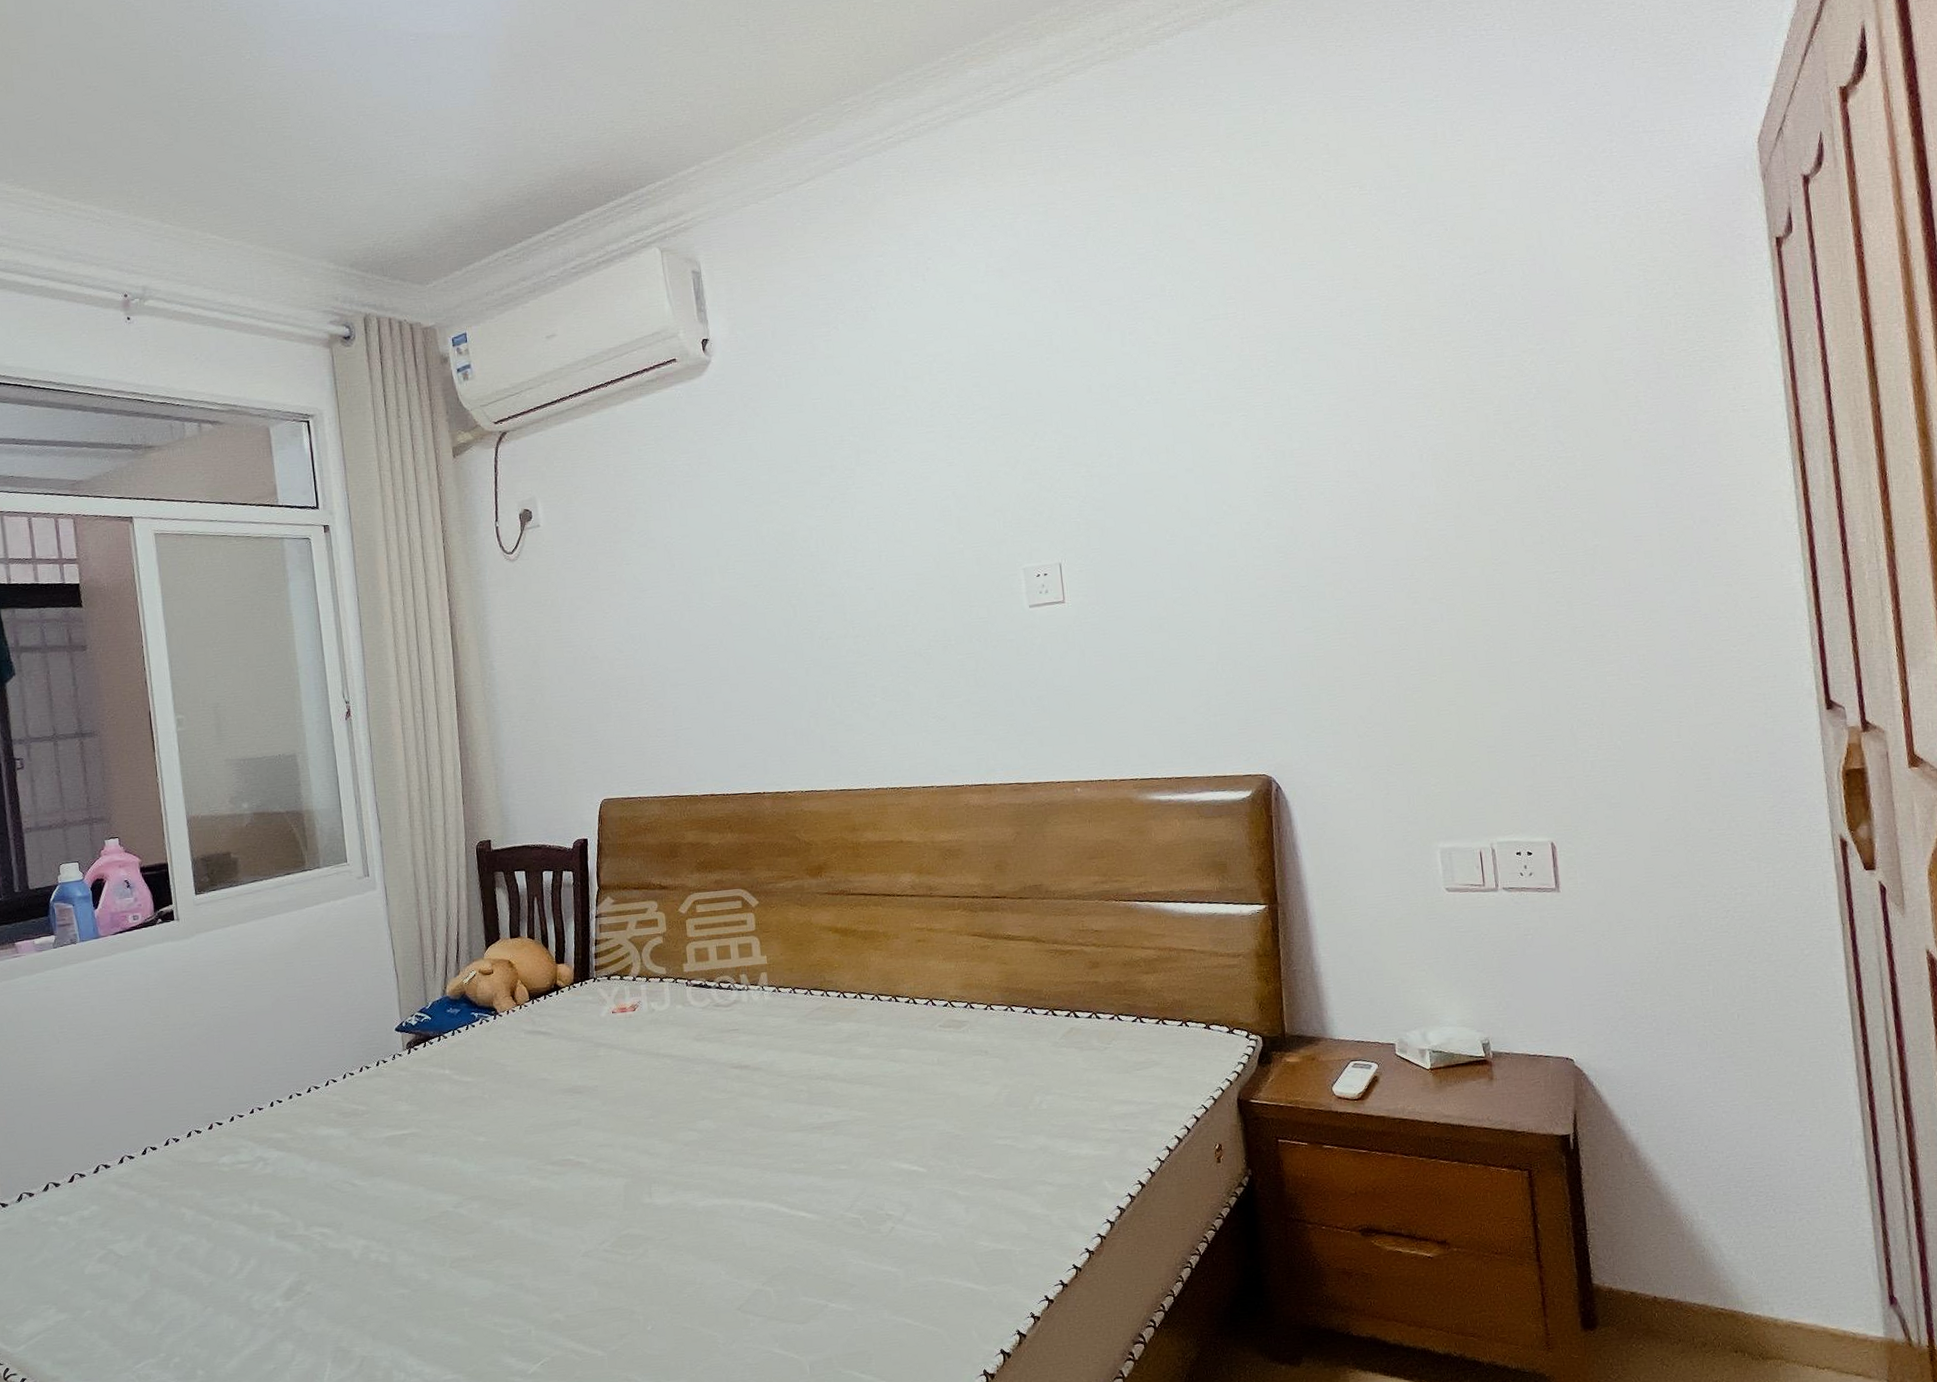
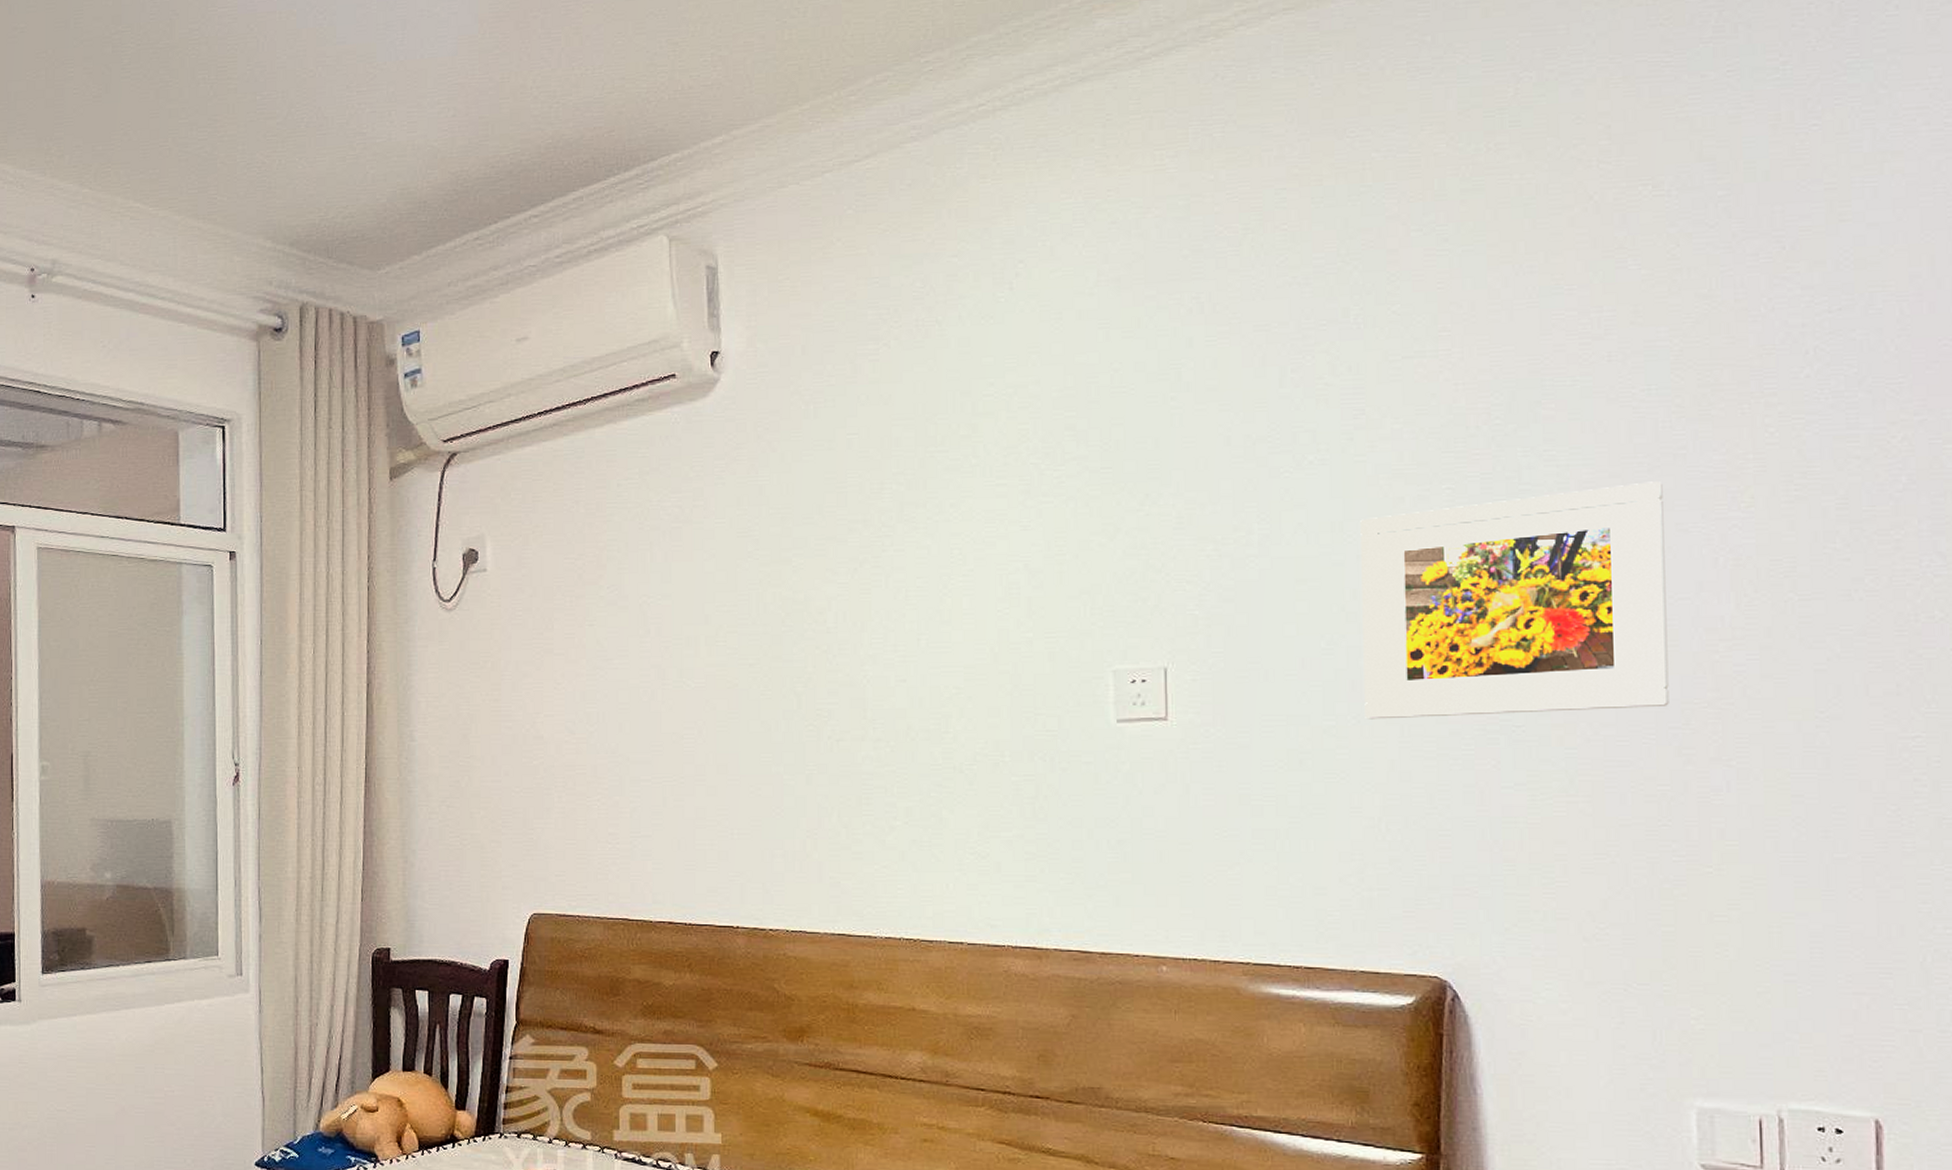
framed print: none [1185,402,1400,590] -> present [1360,481,1669,720]

